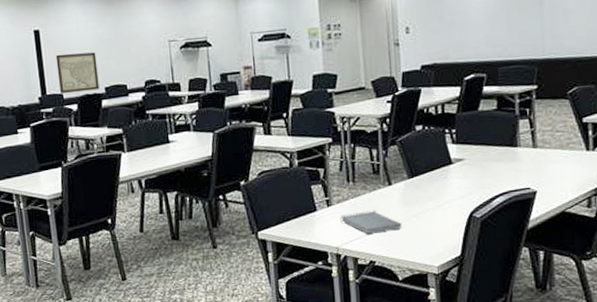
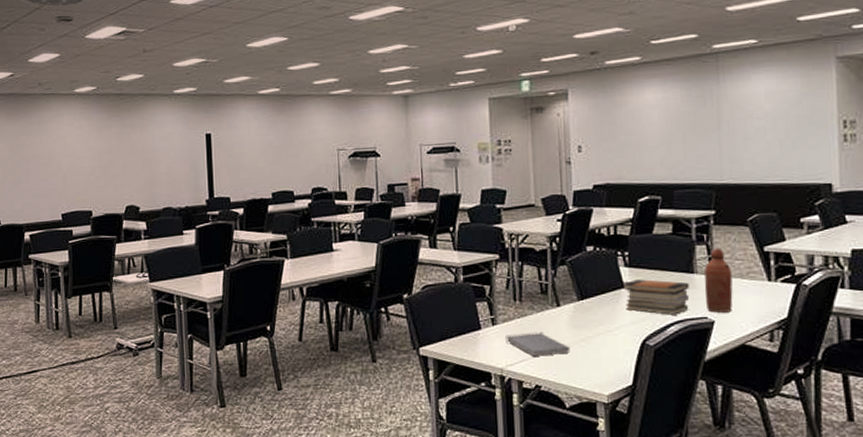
wall art: present [55,52,100,93] -> none [225,157,266,197]
book stack: none [451,155,514,188] -> present [623,279,690,315]
bottle: none [527,121,554,183] -> present [704,248,733,313]

